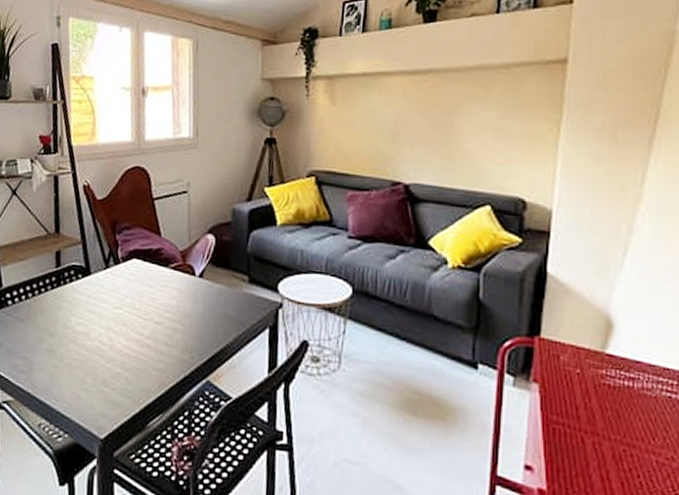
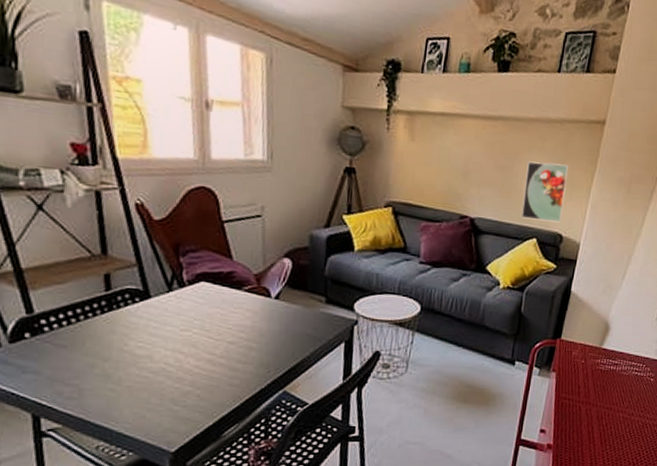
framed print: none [468,114,523,185] -> present [521,161,568,223]

